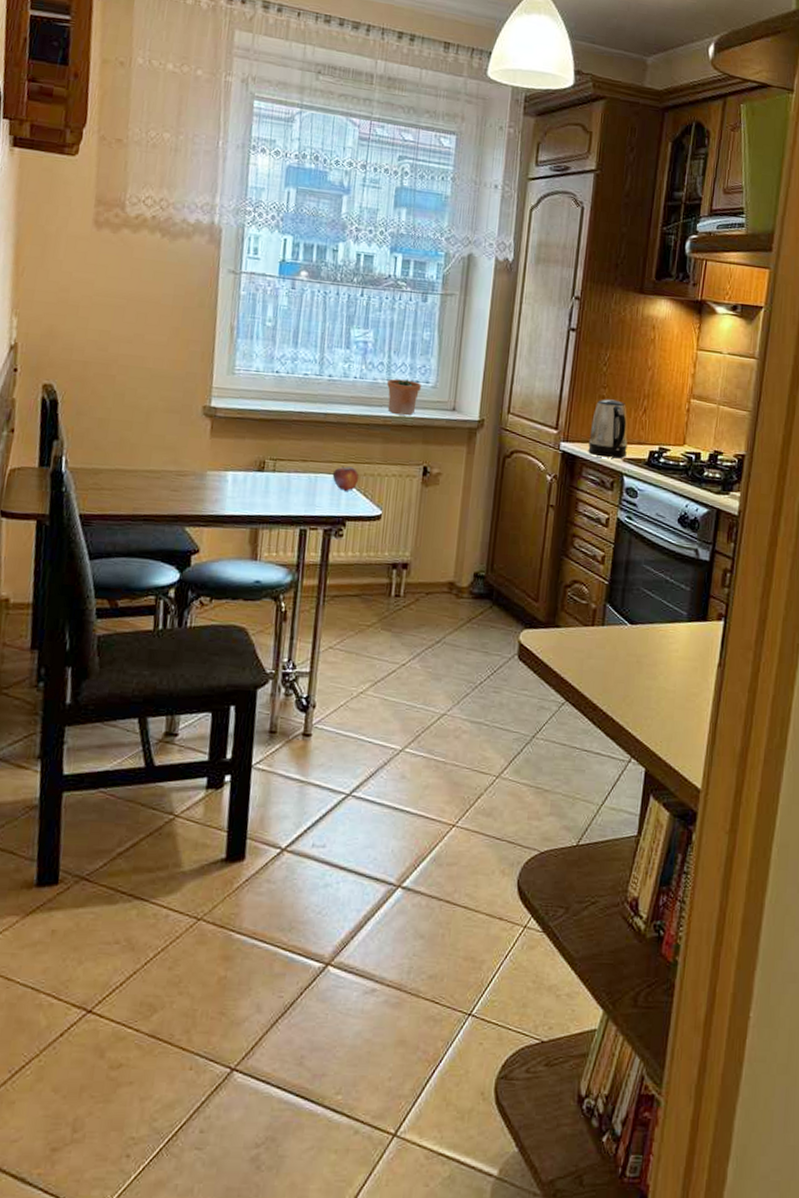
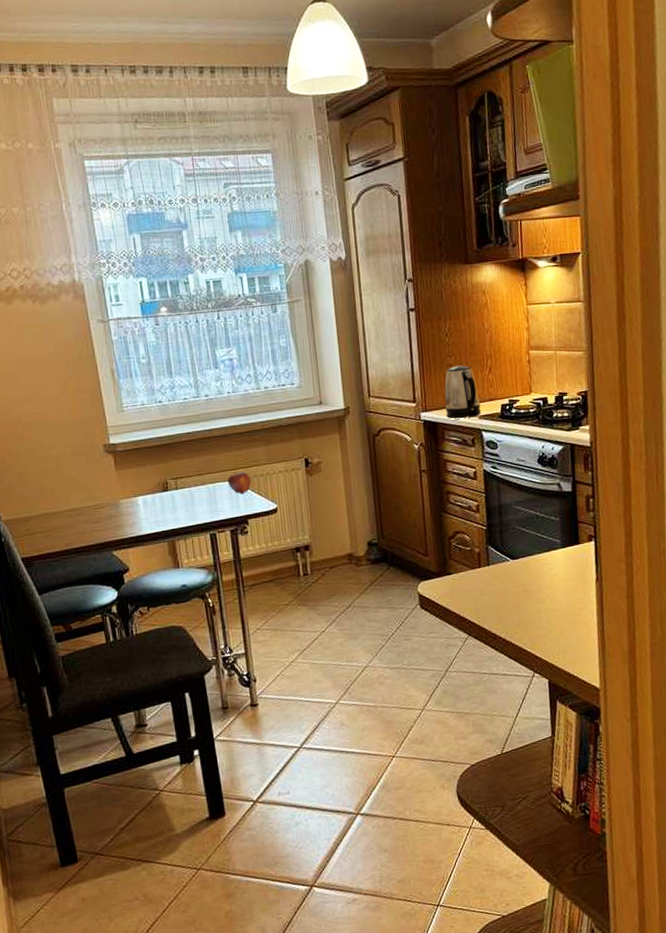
planter: present [387,378,421,416] -> none [257,384,288,419]

